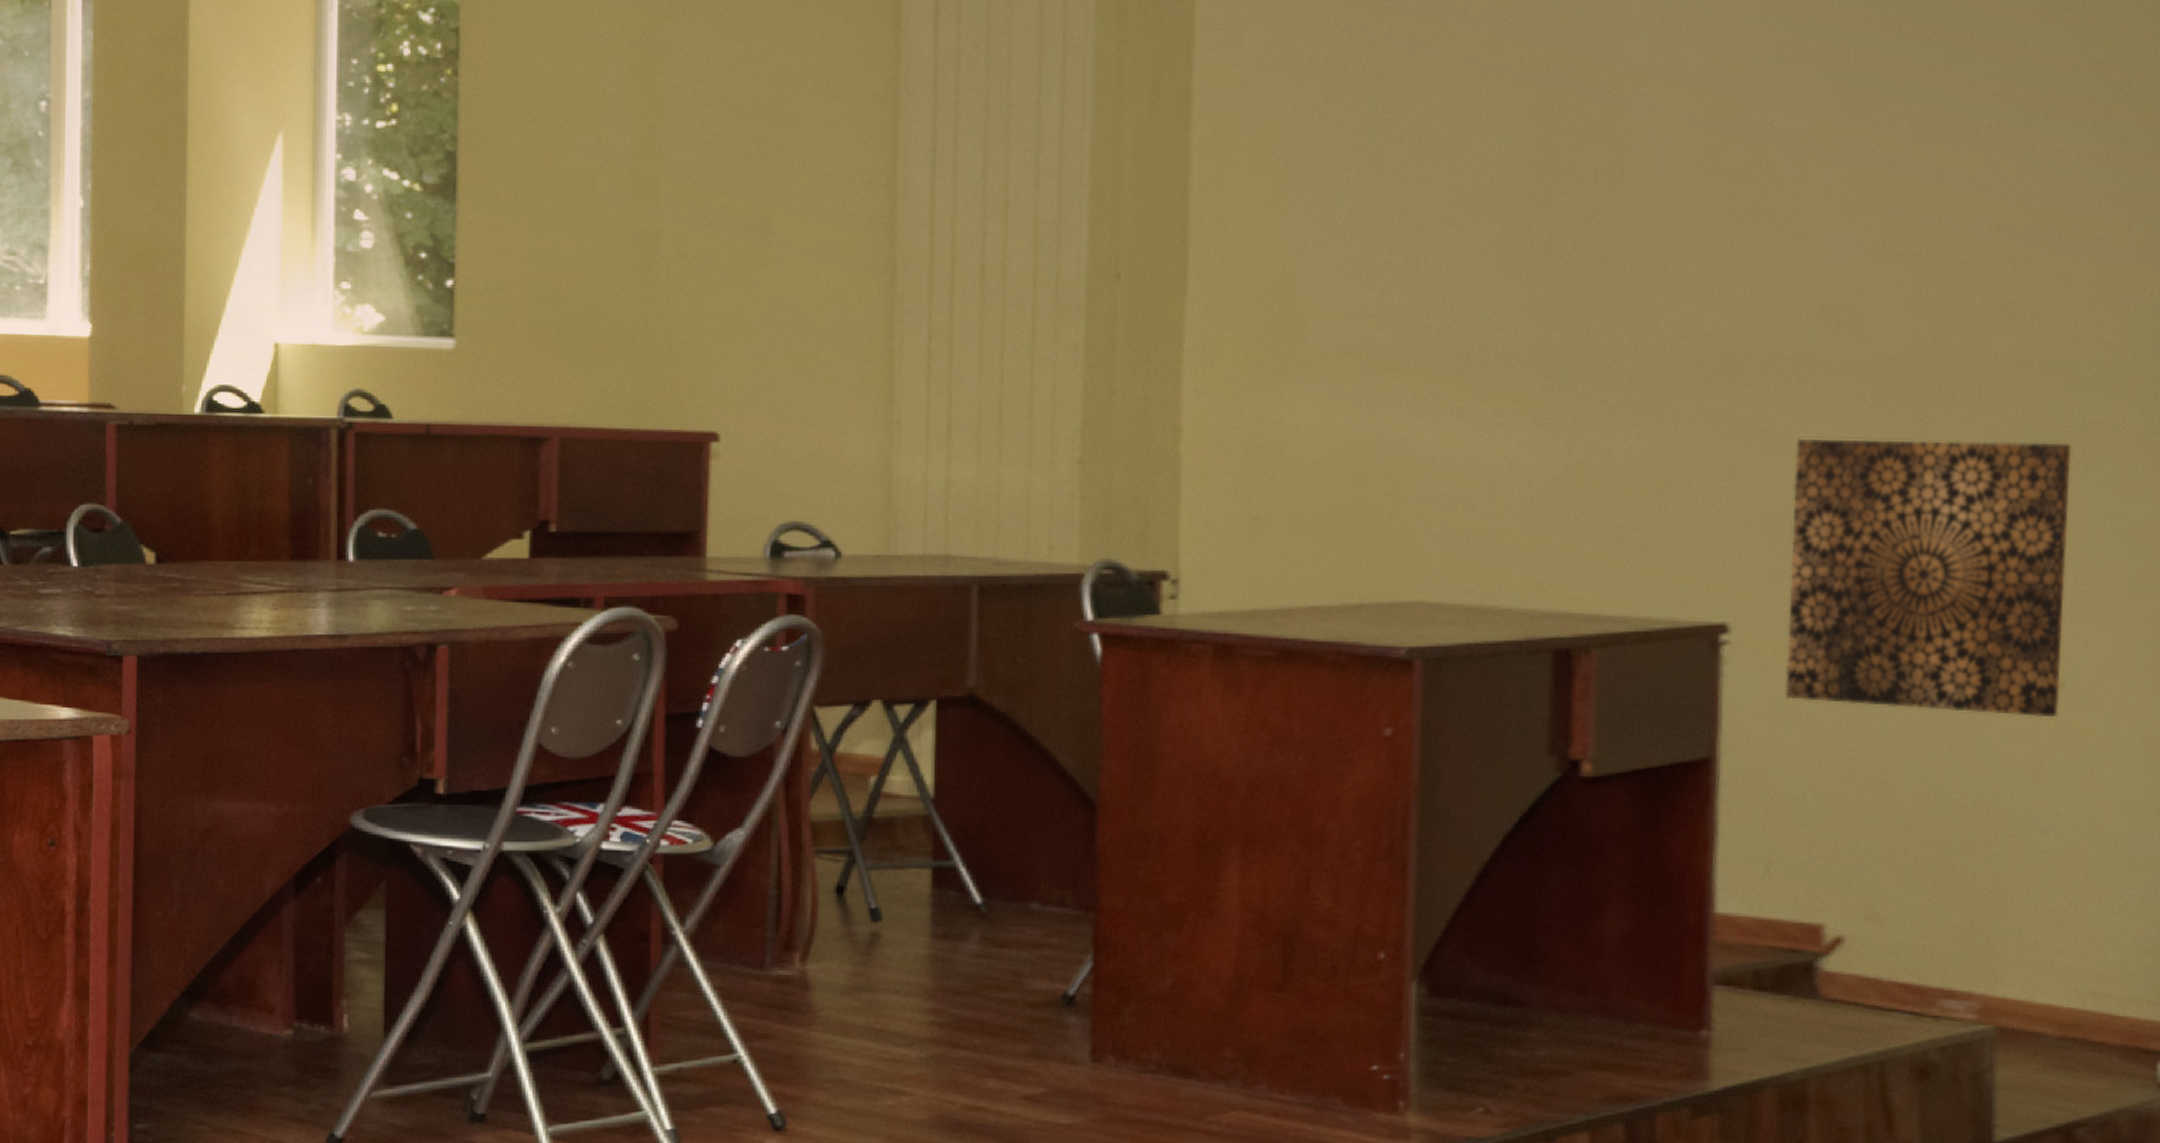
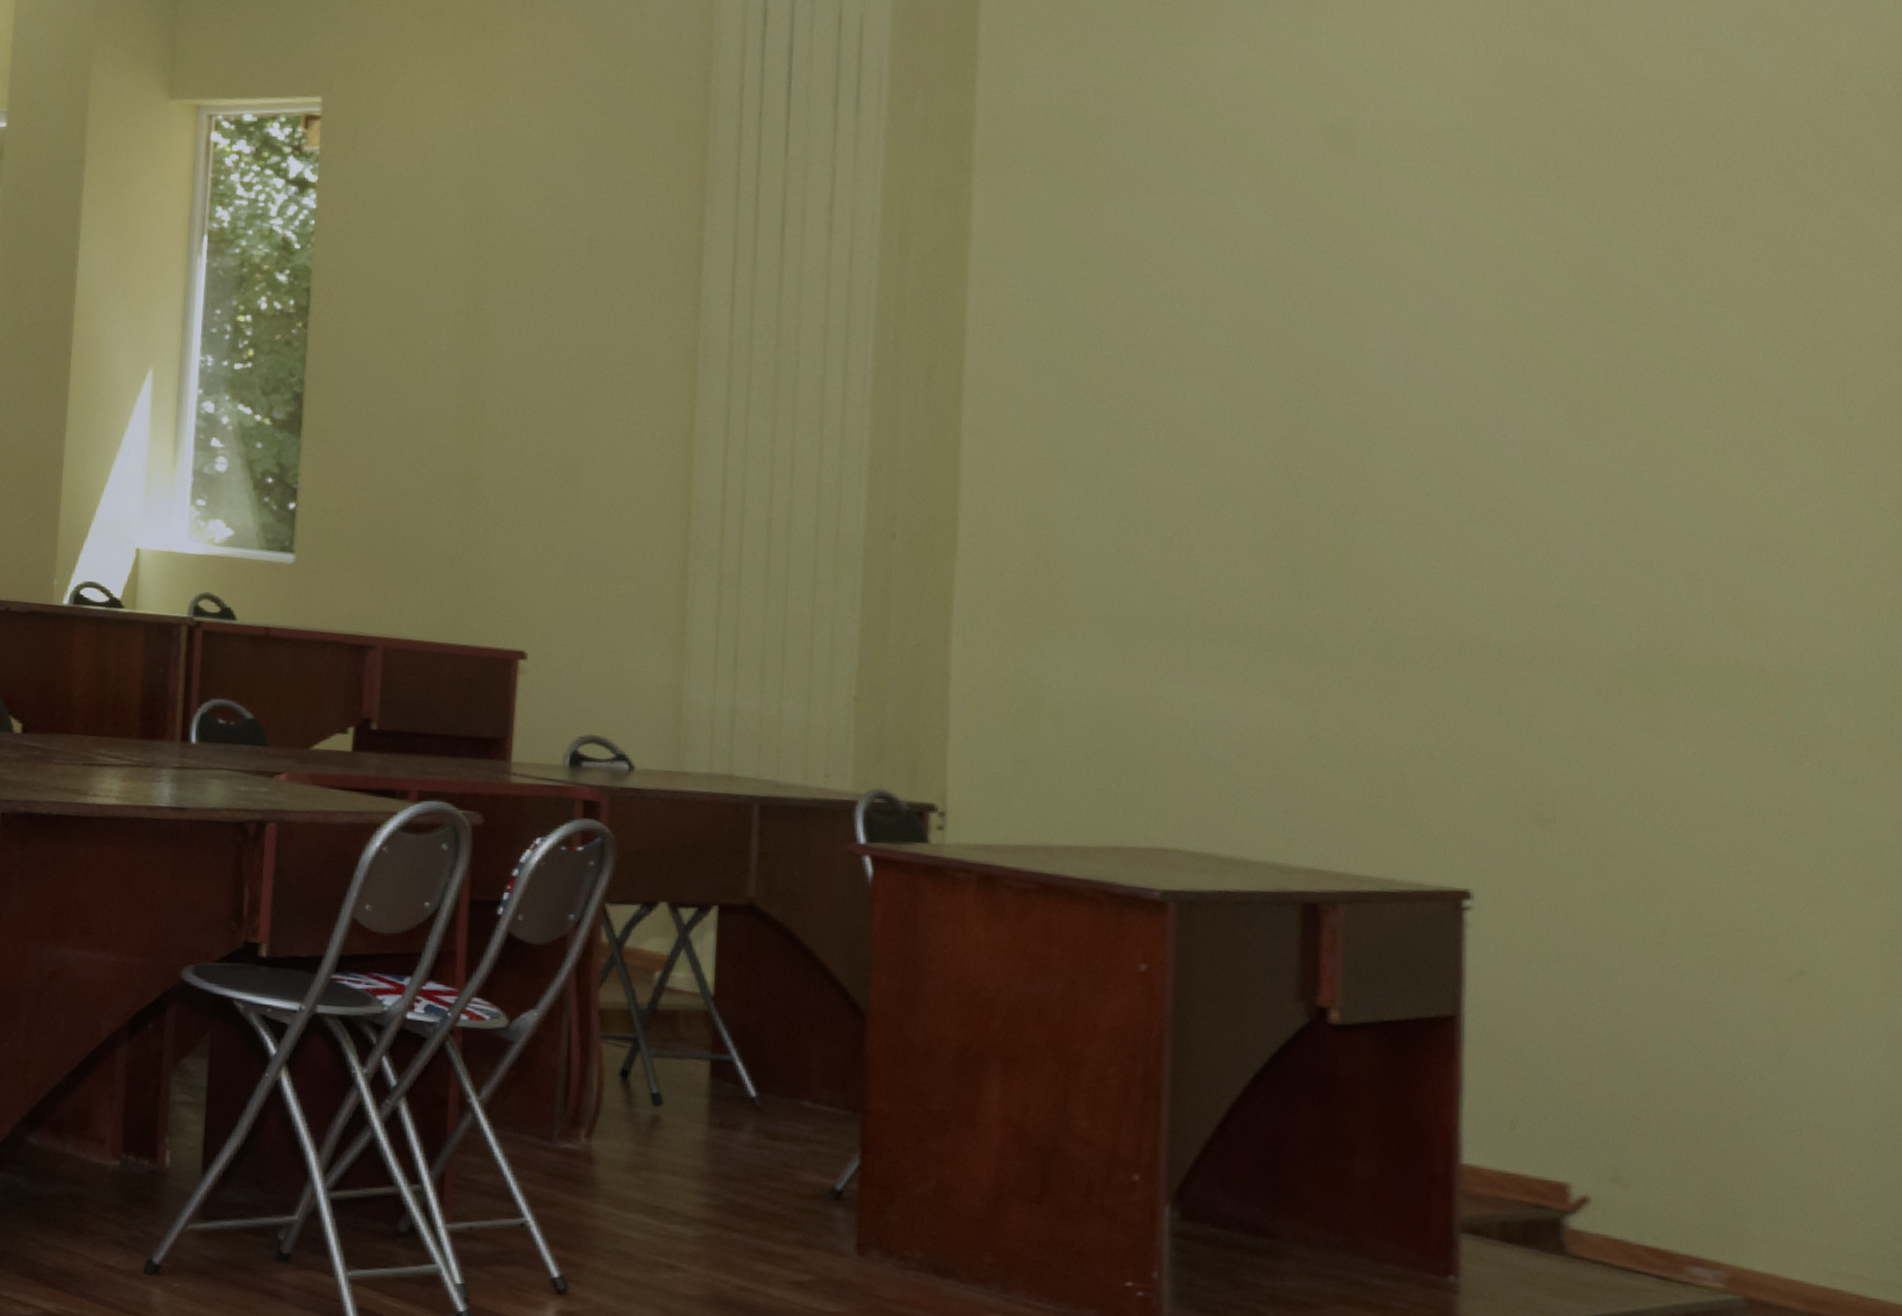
wall art: present [1784,438,2073,718] -> none [1527,723,1806,1002]

